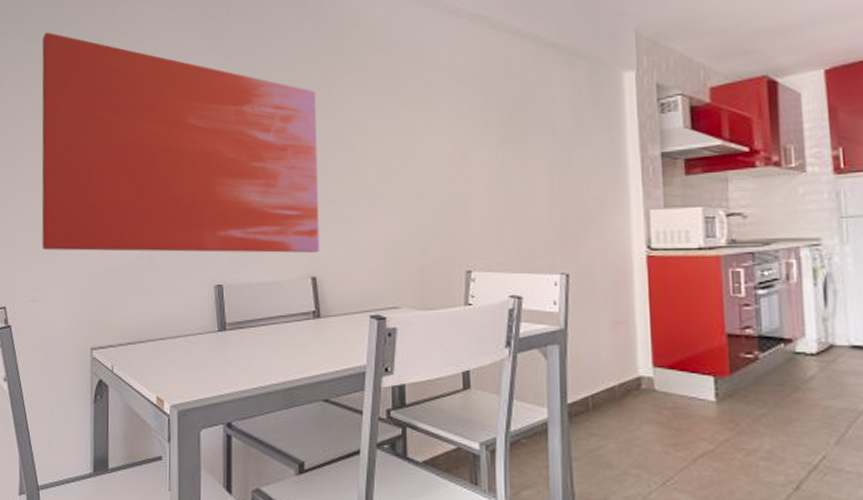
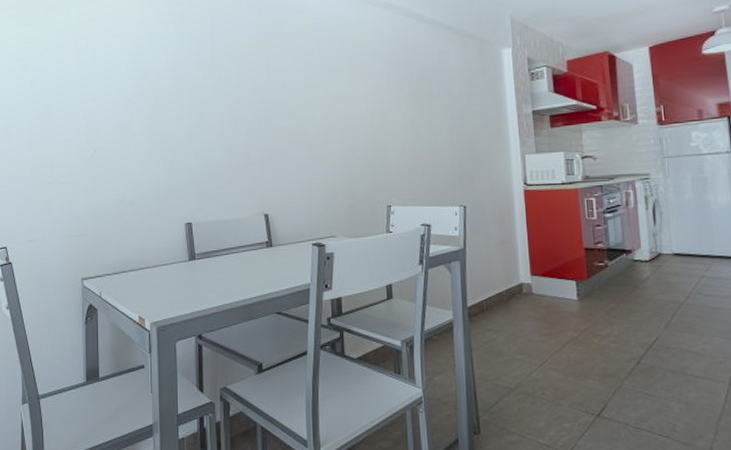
wall art: present [41,32,320,253] -> none [34,17,270,199]

